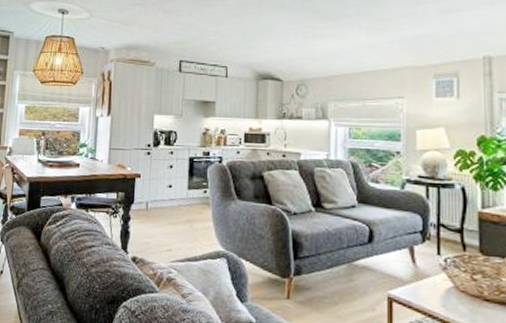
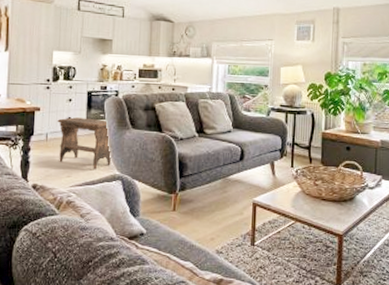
footstool: none [158,185,215,244] -> present [57,117,112,169]

